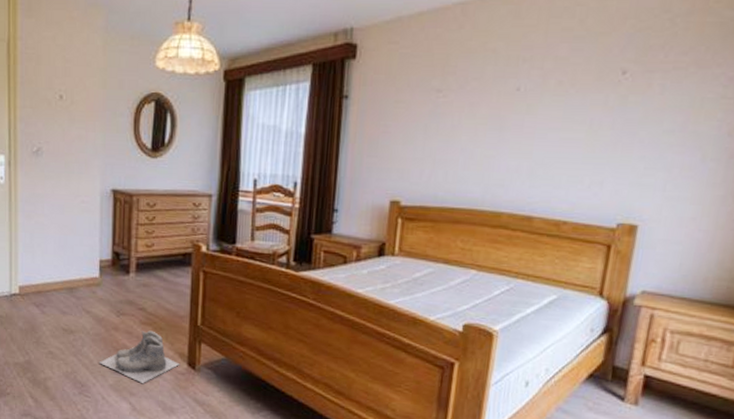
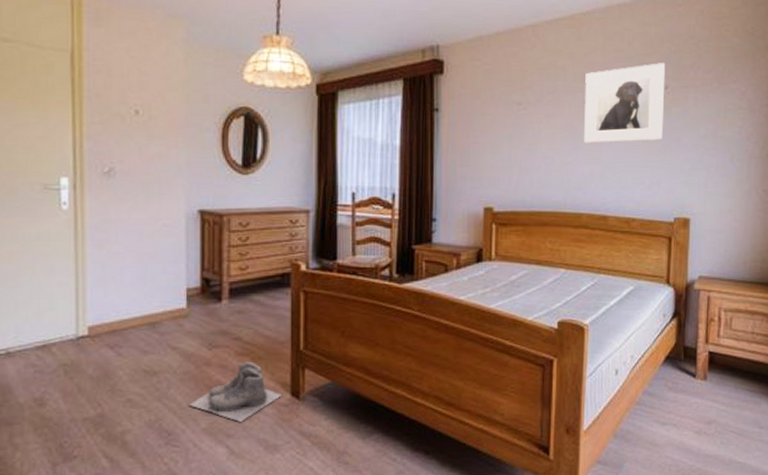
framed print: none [512,43,627,136] -> present [584,63,666,143]

